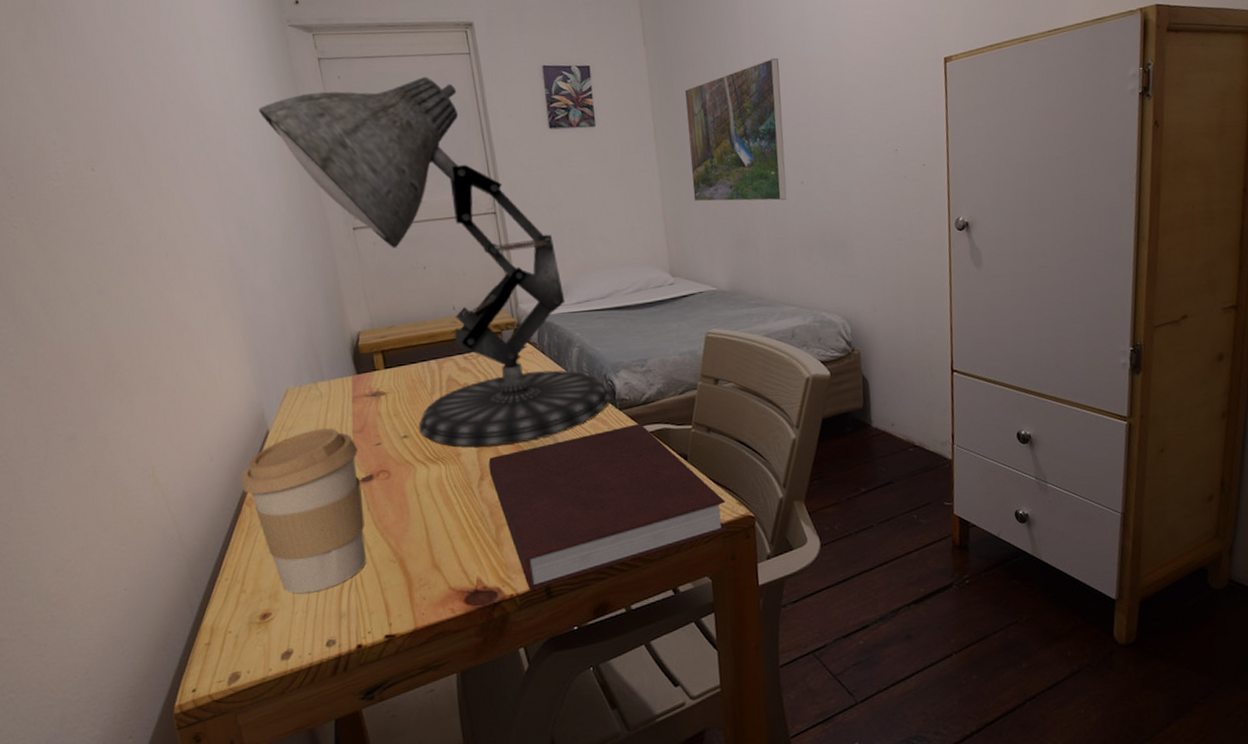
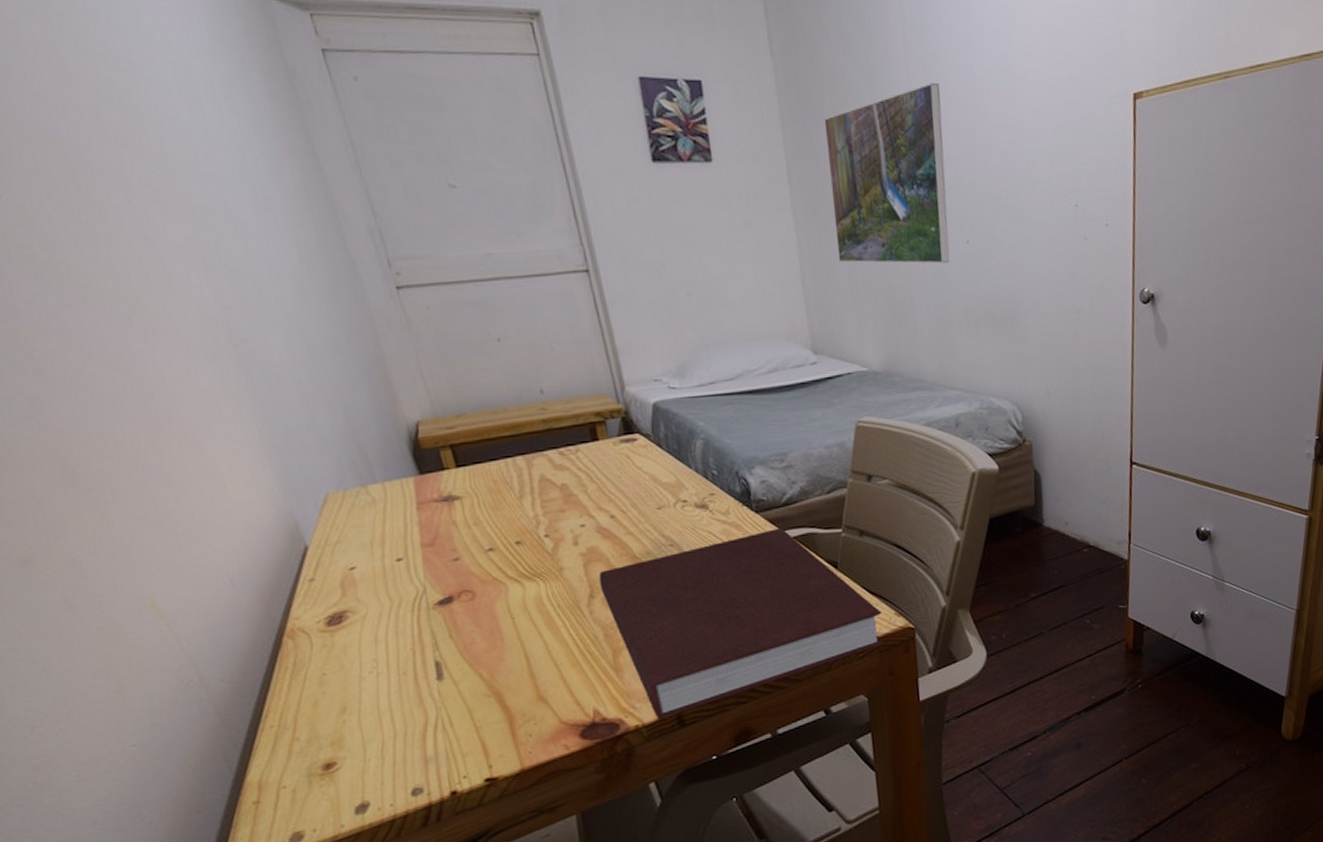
coffee cup: present [241,428,367,594] -> none [275,541,454,739]
desk lamp: present [259,77,611,448] -> none [241,84,745,561]

